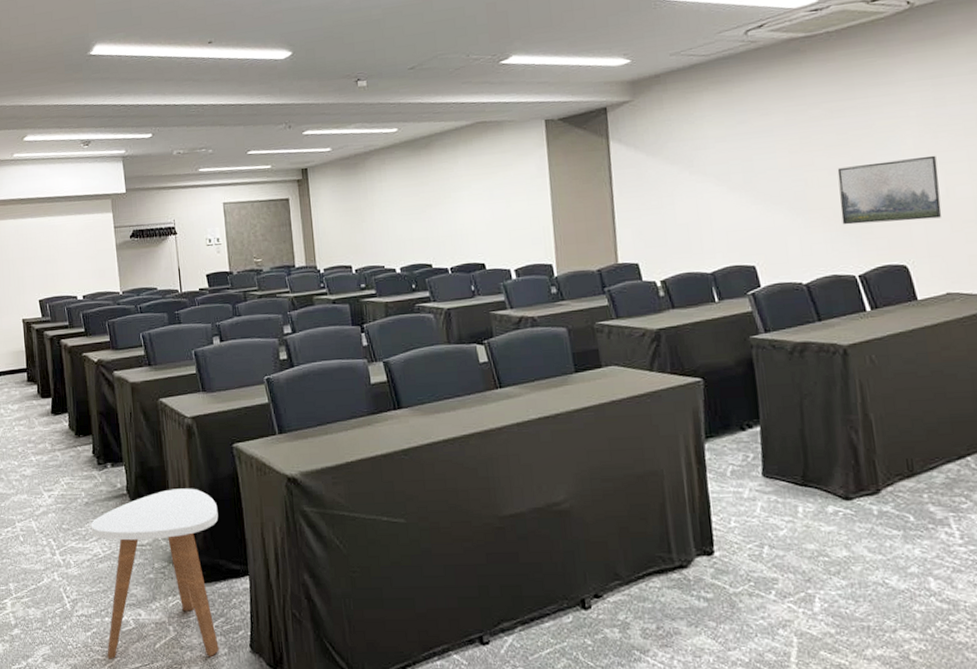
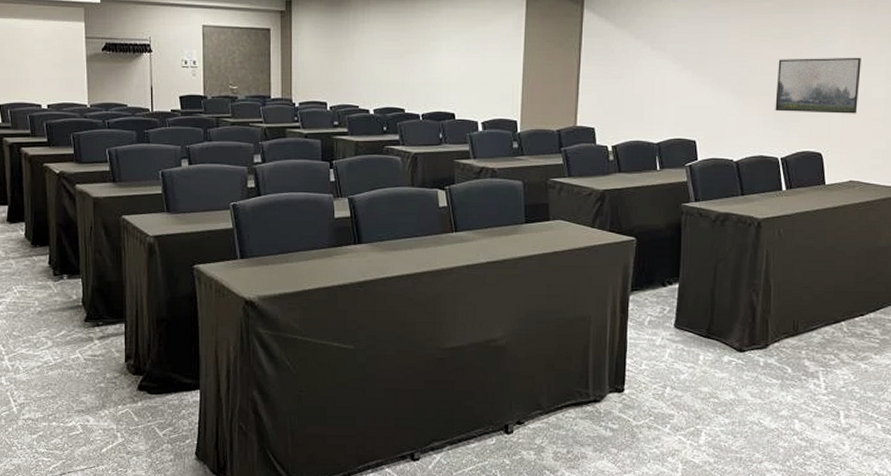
side table: present [90,488,219,659] -> none [42,304,174,462]

